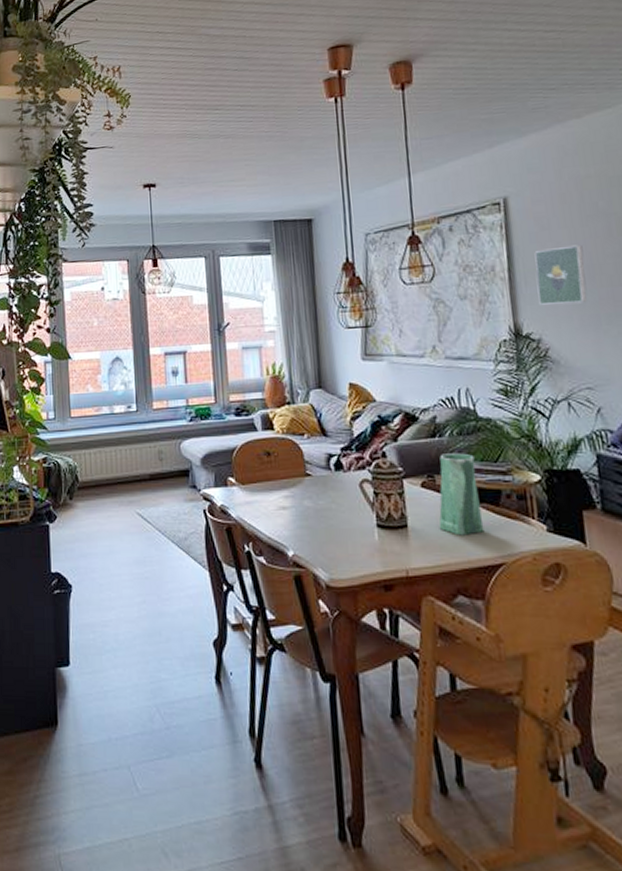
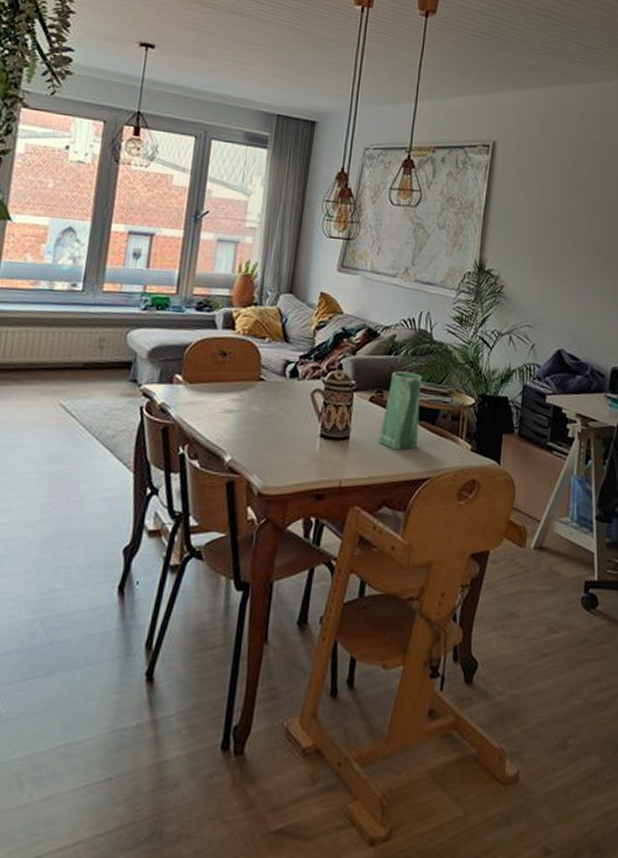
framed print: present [534,244,587,305] -> none [504,195,548,250]

